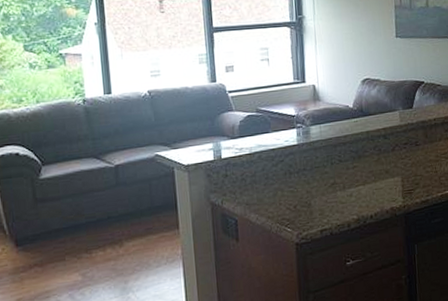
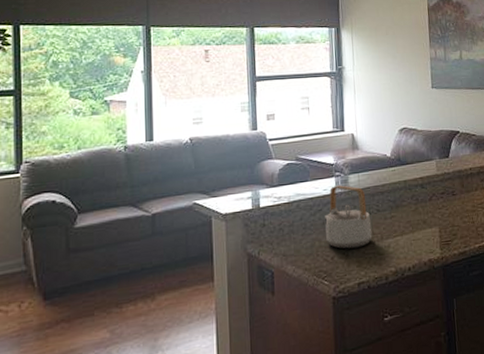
teapot: none [287,136,335,198] -> present [325,185,373,249]

